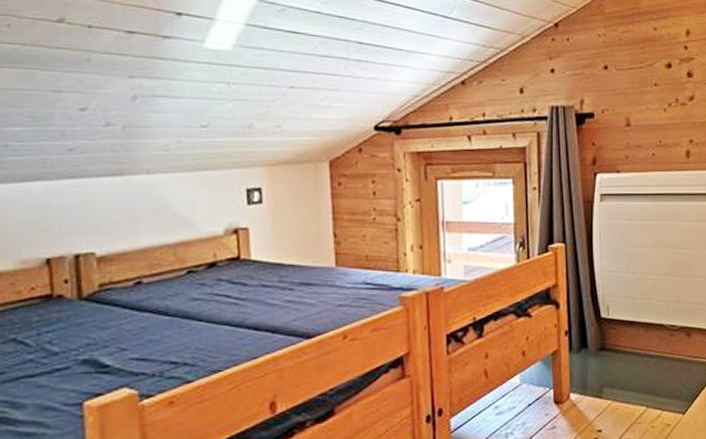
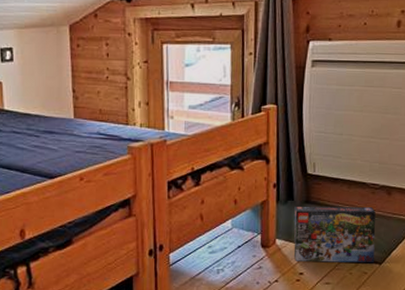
box: none [589,351,677,417] -> present [293,207,376,263]

